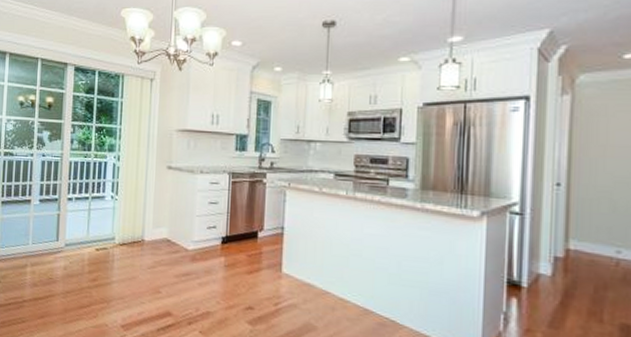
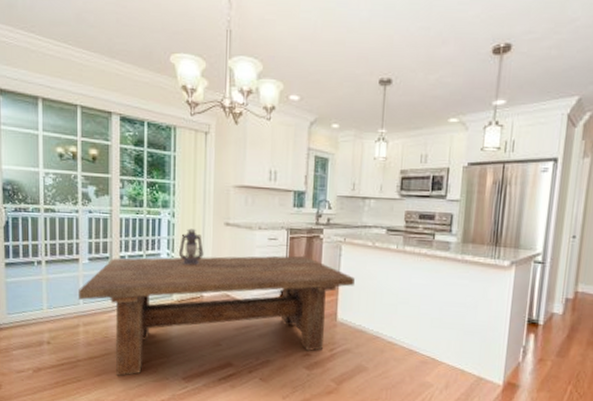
dining table: none [28,199,300,320] -> present [79,255,355,376]
lantern: none [122,171,146,209] -> present [178,228,204,265]

